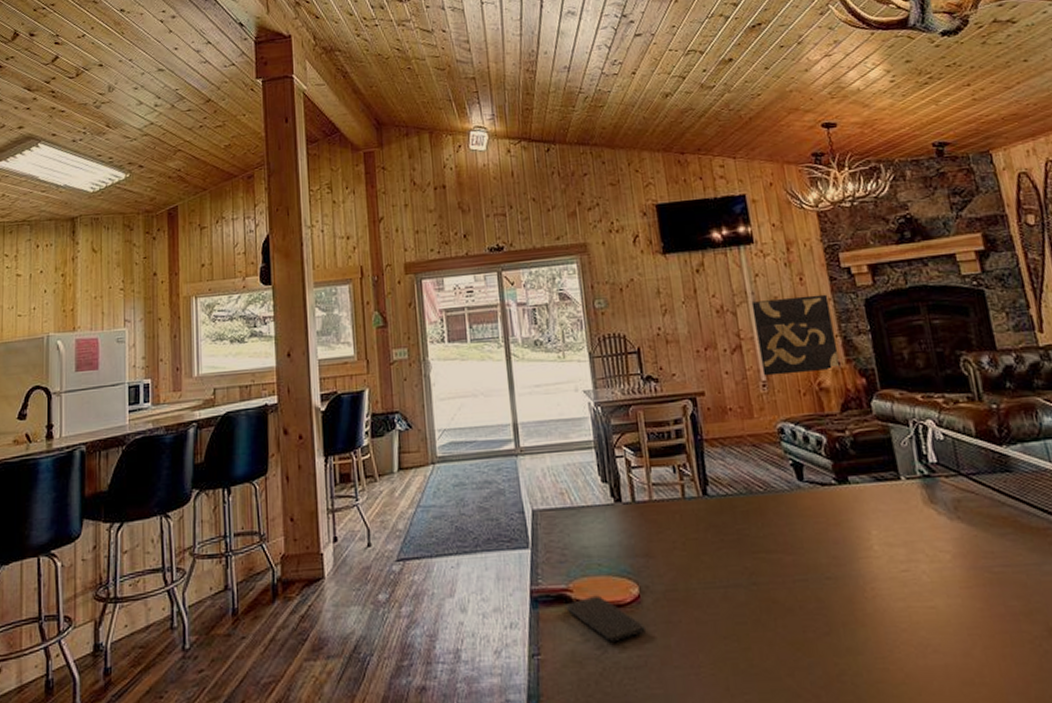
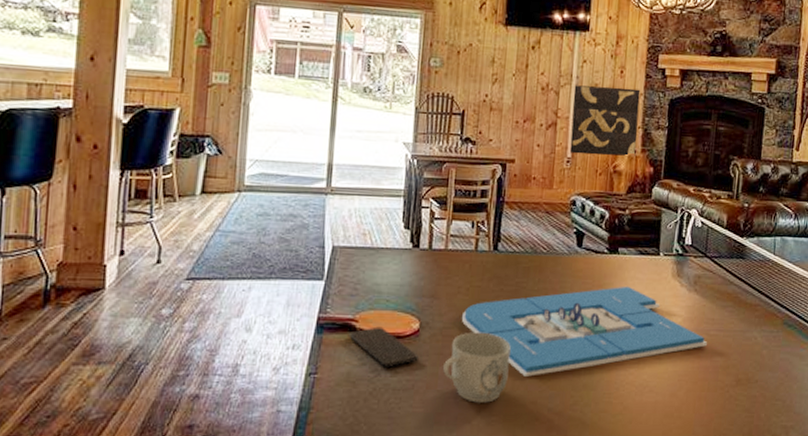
mug: none [675,592,753,680] -> present [443,332,511,404]
board game: none [684,521,994,643] -> present [462,286,707,377]

